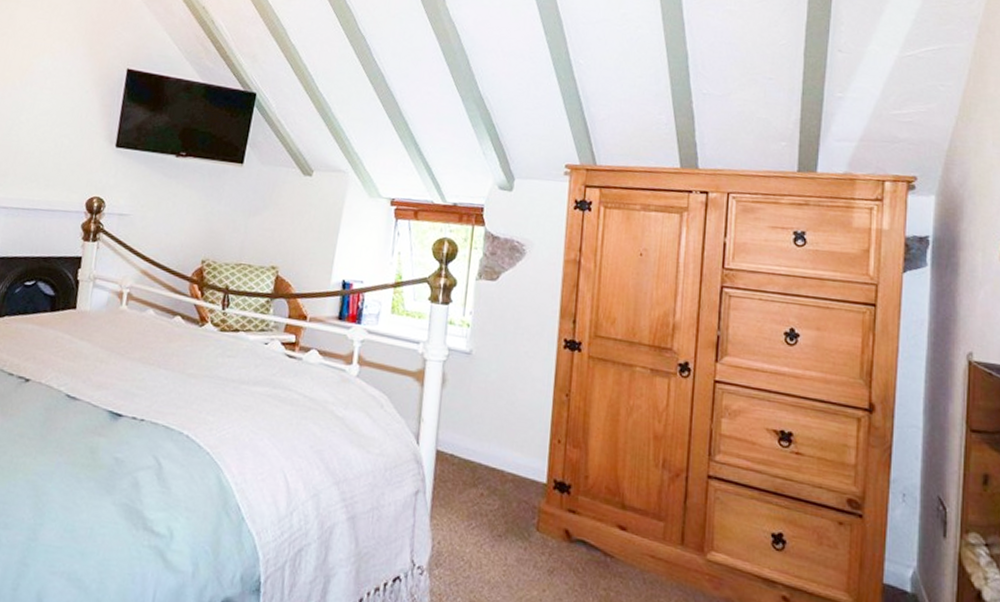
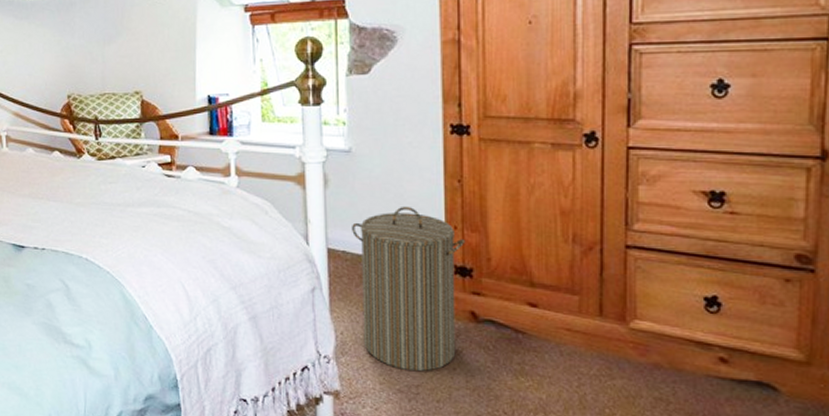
laundry hamper: none [459,414,567,591] -> present [352,206,466,372]

